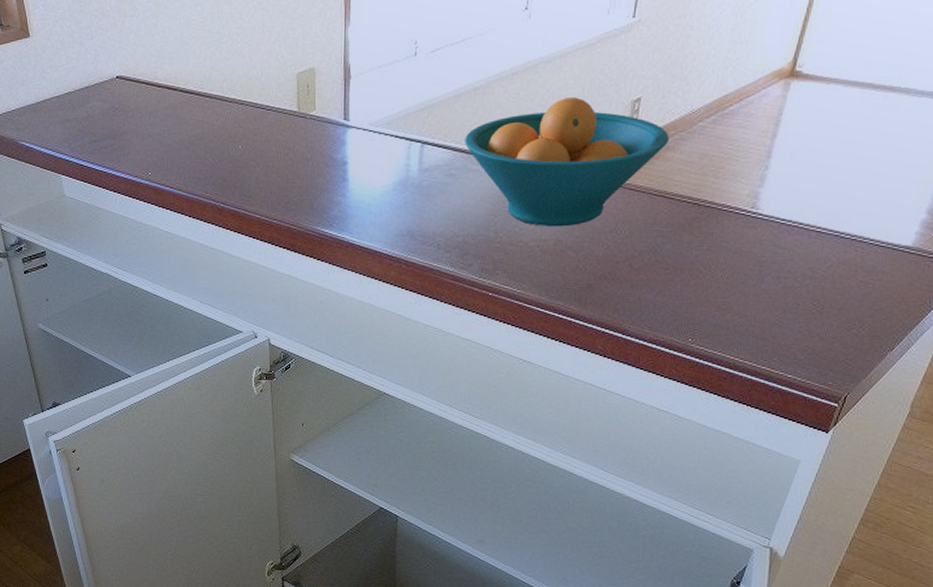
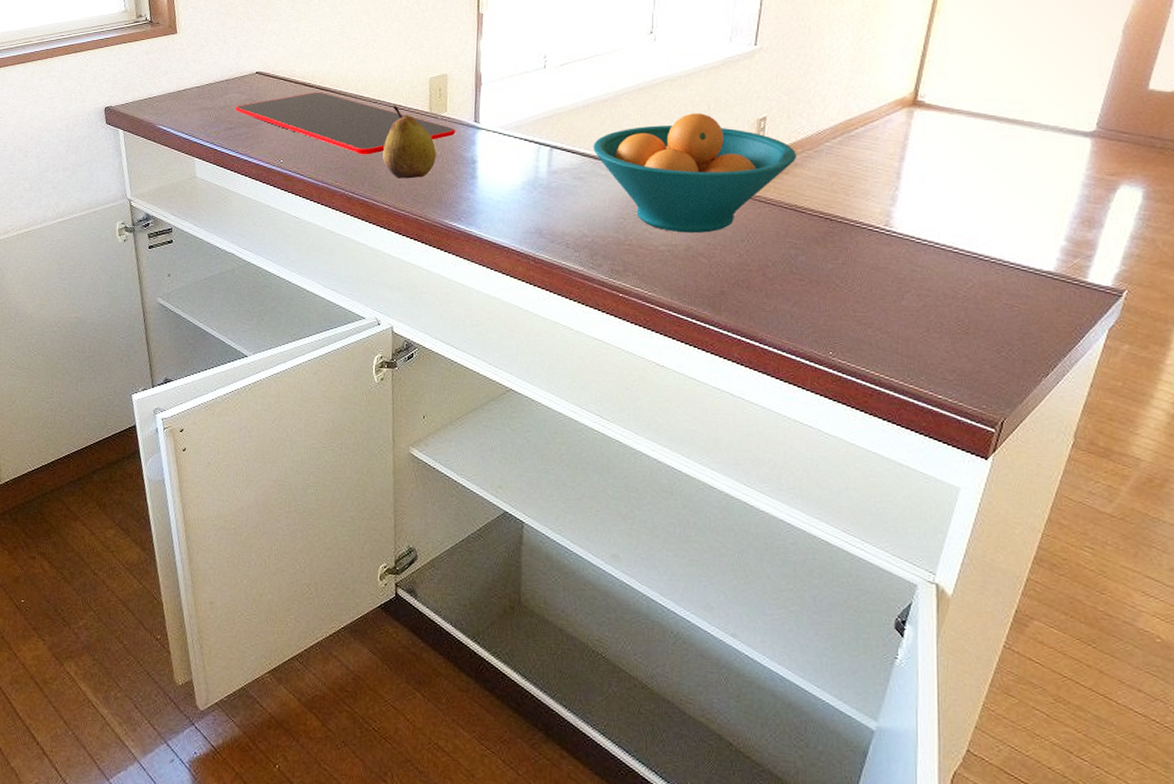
cutting board: none [98,96,326,162] -> present [235,92,456,155]
fruit: none [252,106,307,186] -> present [383,106,437,179]

